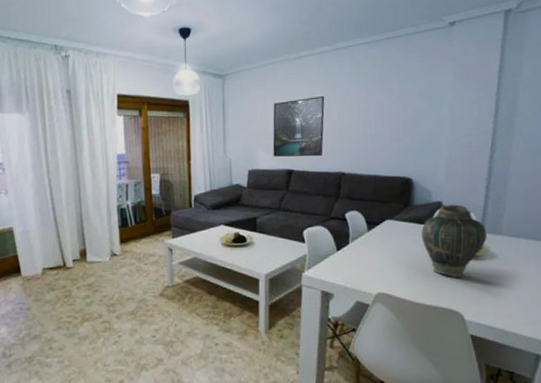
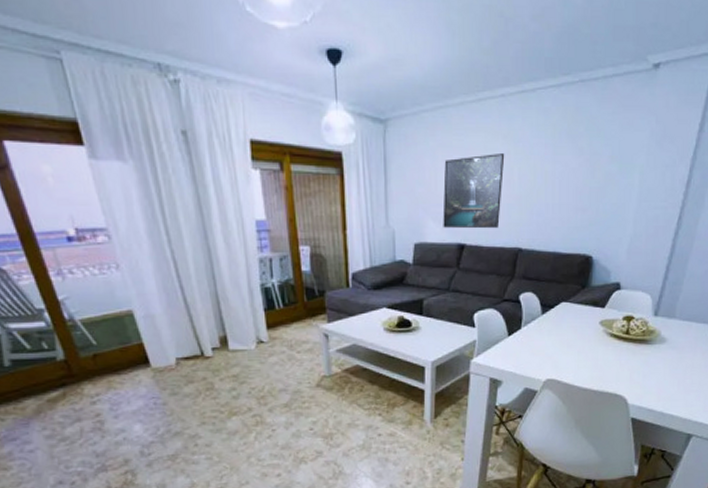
vase: present [421,204,488,278] -> none [596,285,661,363]

